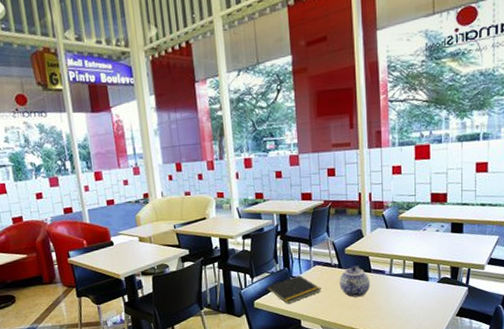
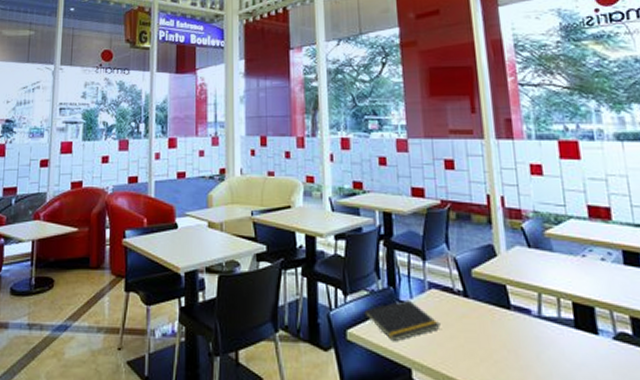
teapot: present [339,265,370,297] -> none [465,296,511,345]

